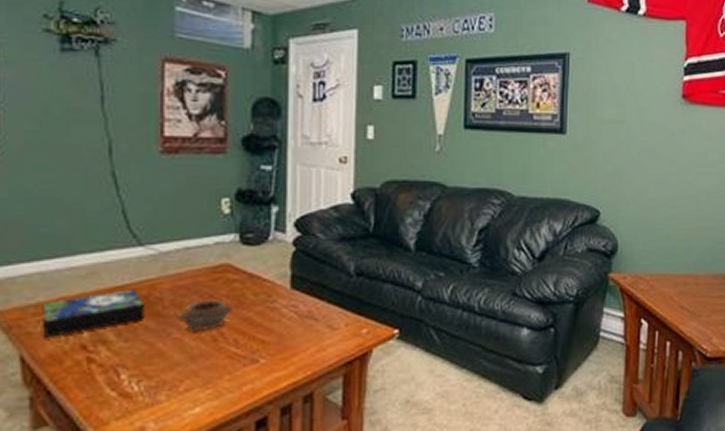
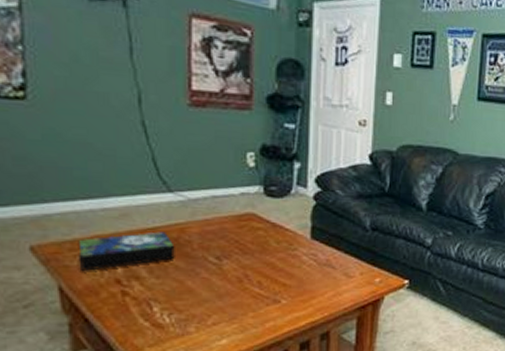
pottery: present [177,299,233,331] -> none [205,244,257,272]

